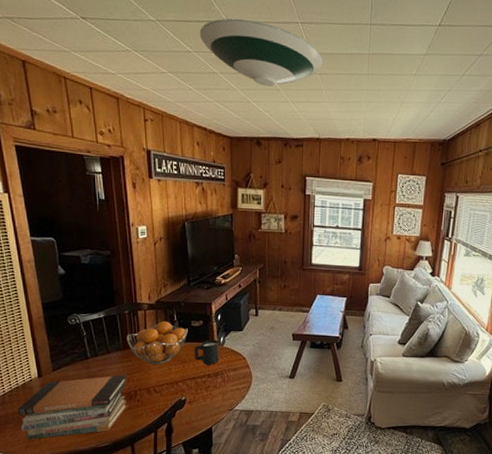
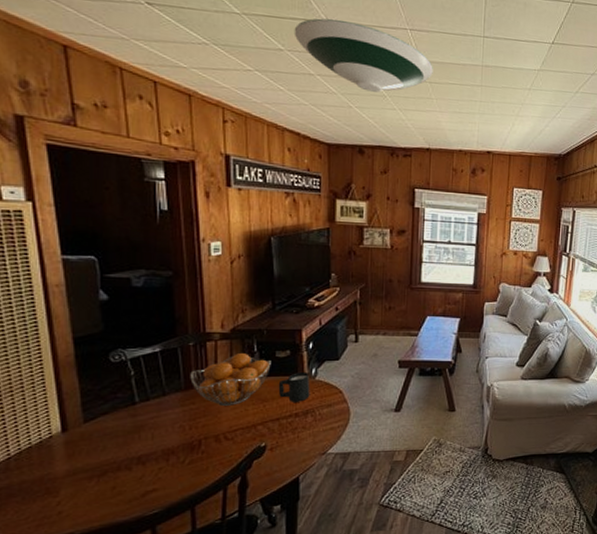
book stack: present [17,374,128,440] -> none [27,420,189,517]

